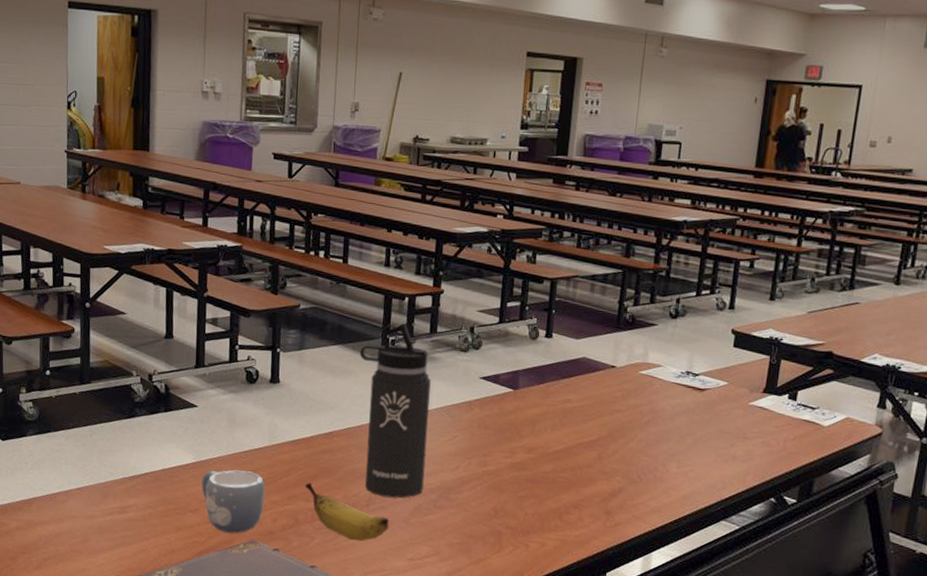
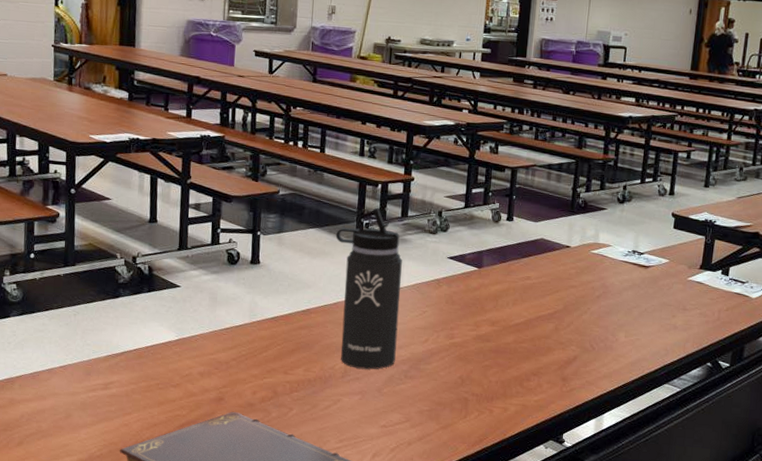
mug: present [200,470,265,534] -> none [183,346,245,407]
banana: present [305,483,389,542] -> none [283,357,363,411]

